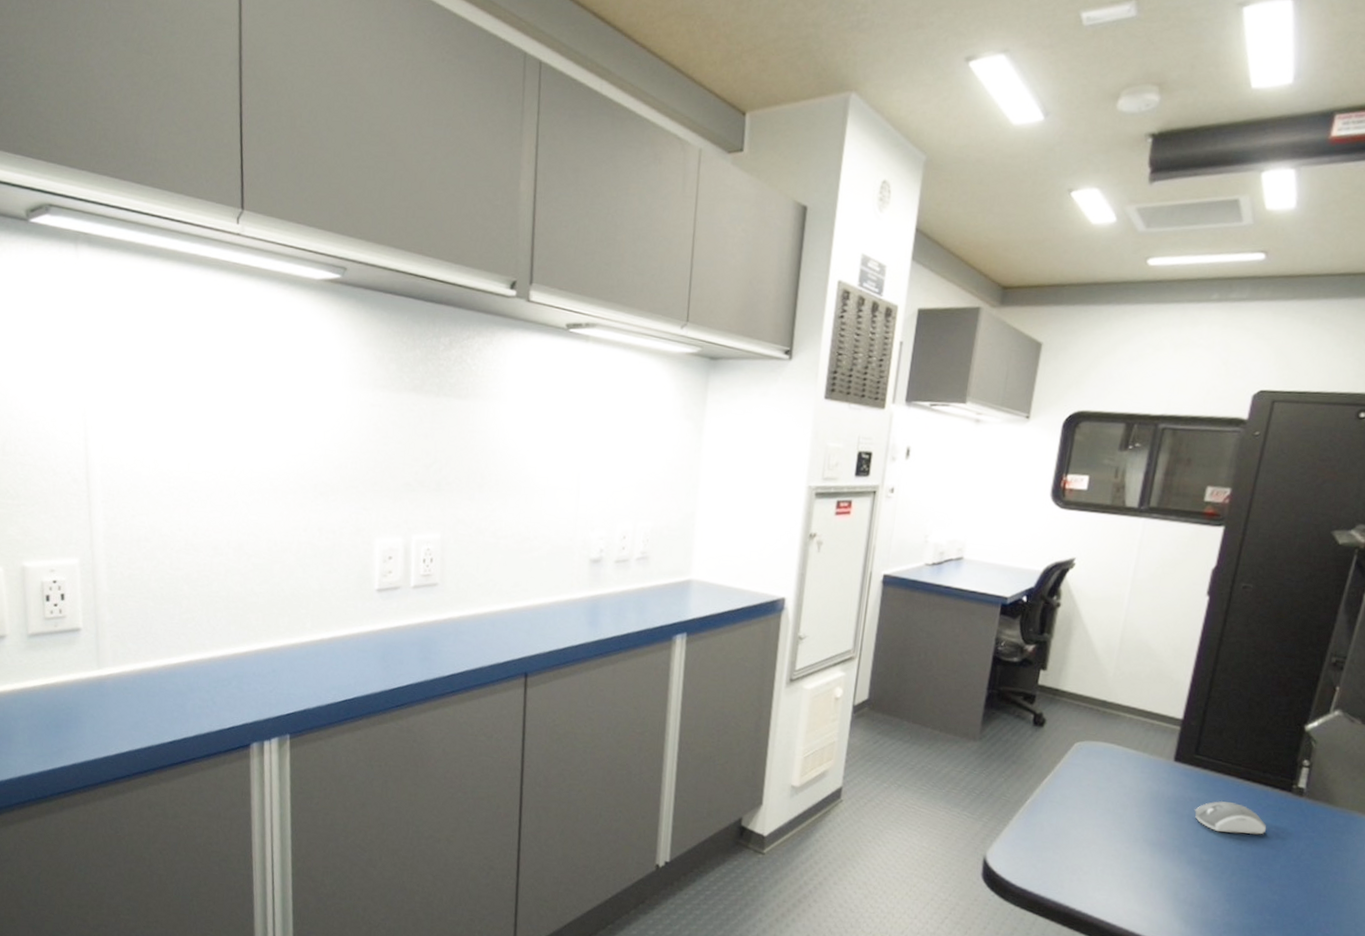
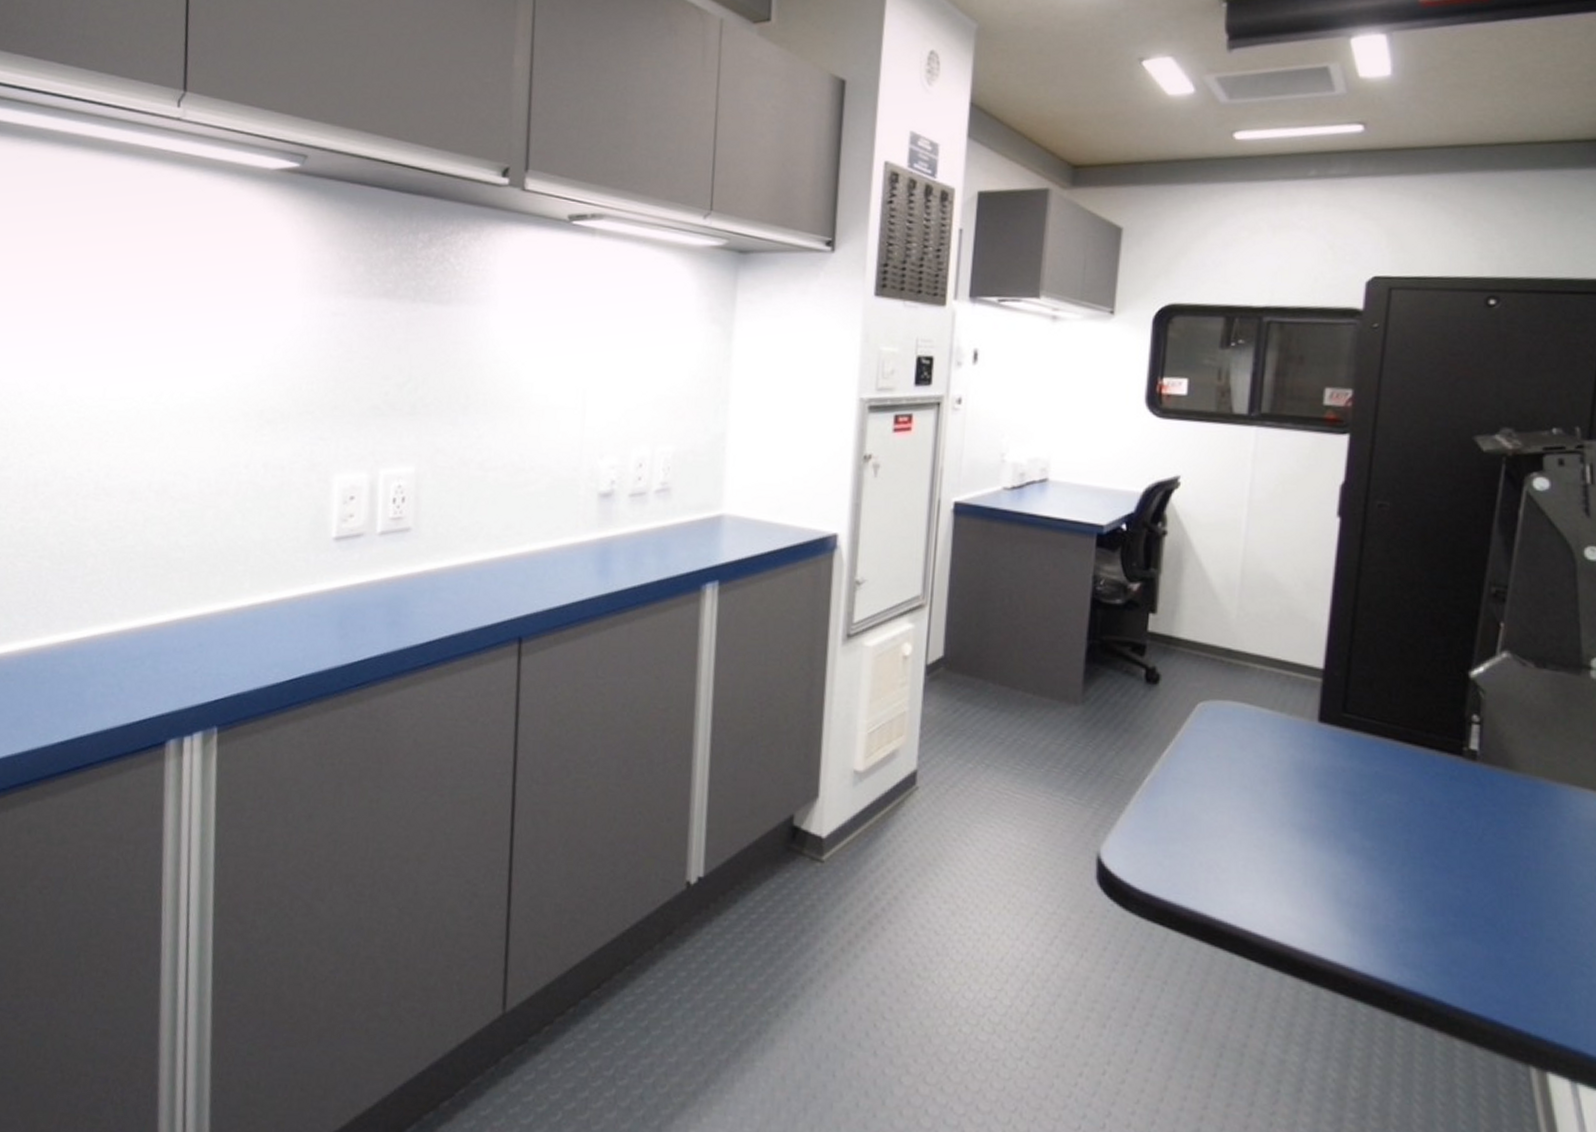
computer mouse: present [1194,800,1267,835] -> none [1349,769,1438,812]

